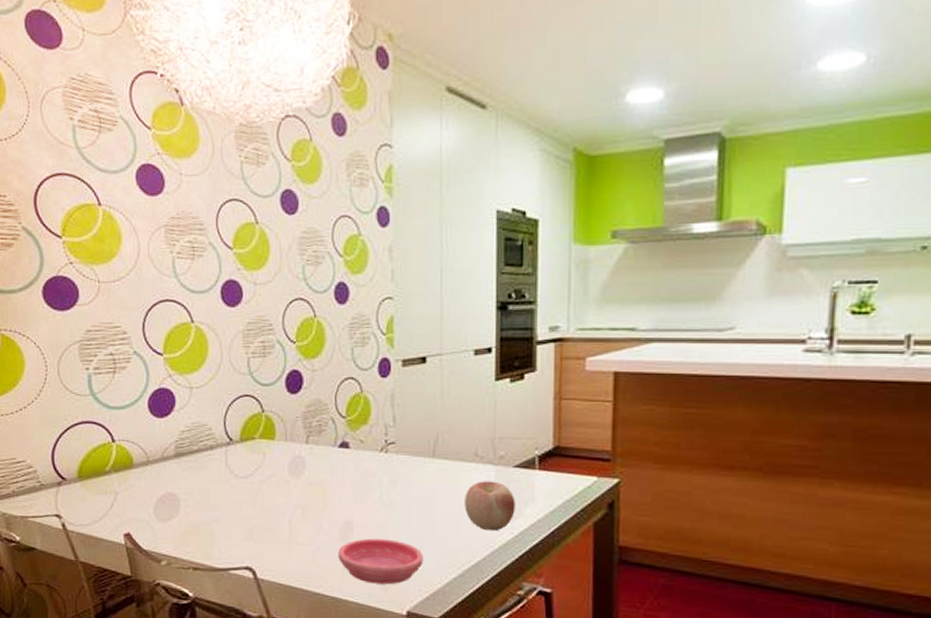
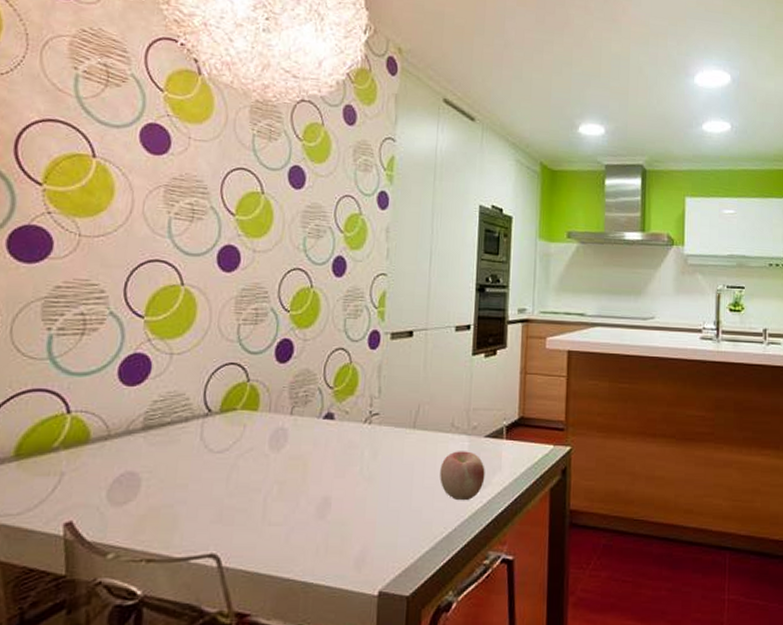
saucer: present [338,538,423,585] -> none [313,514,399,564]

